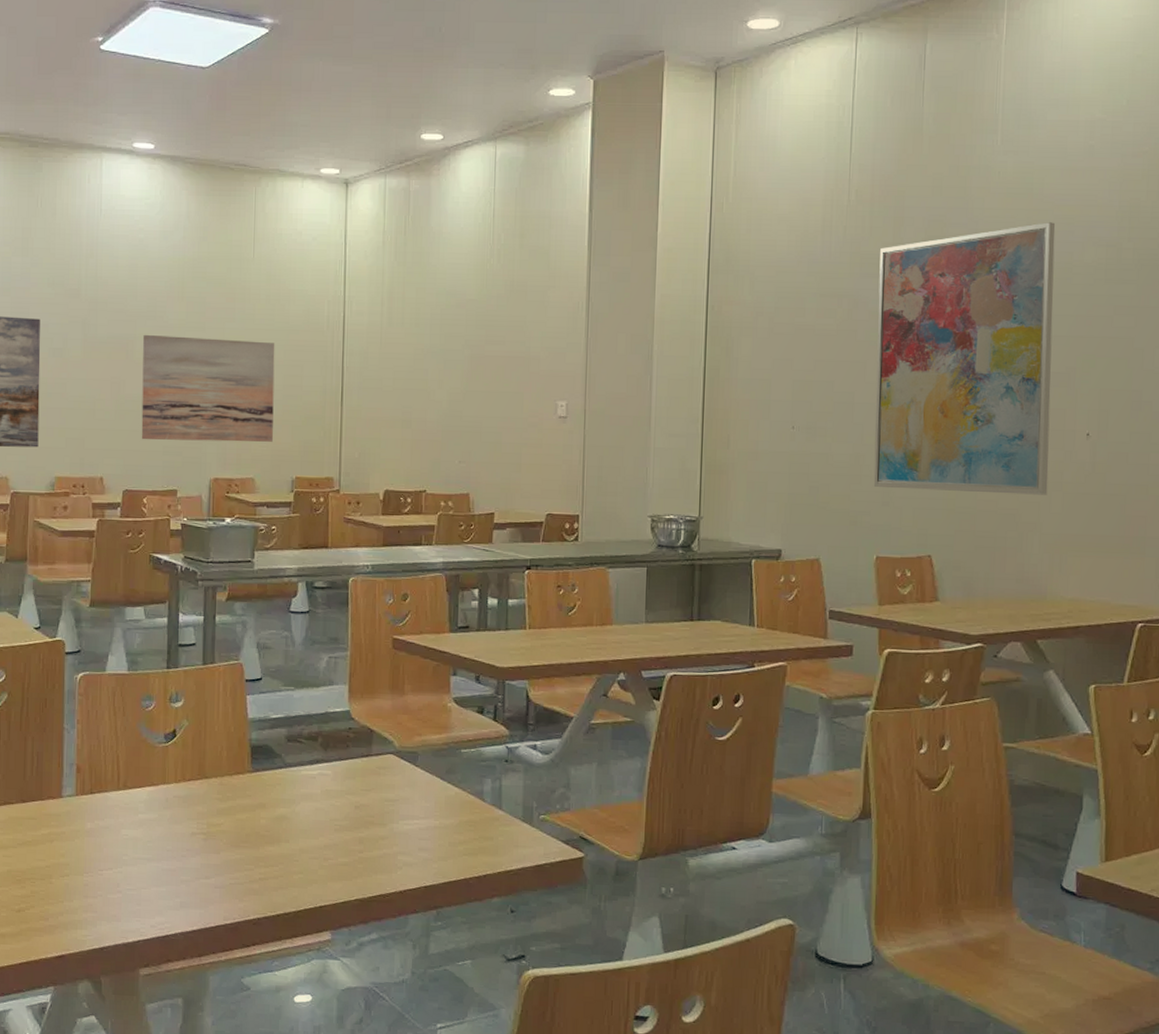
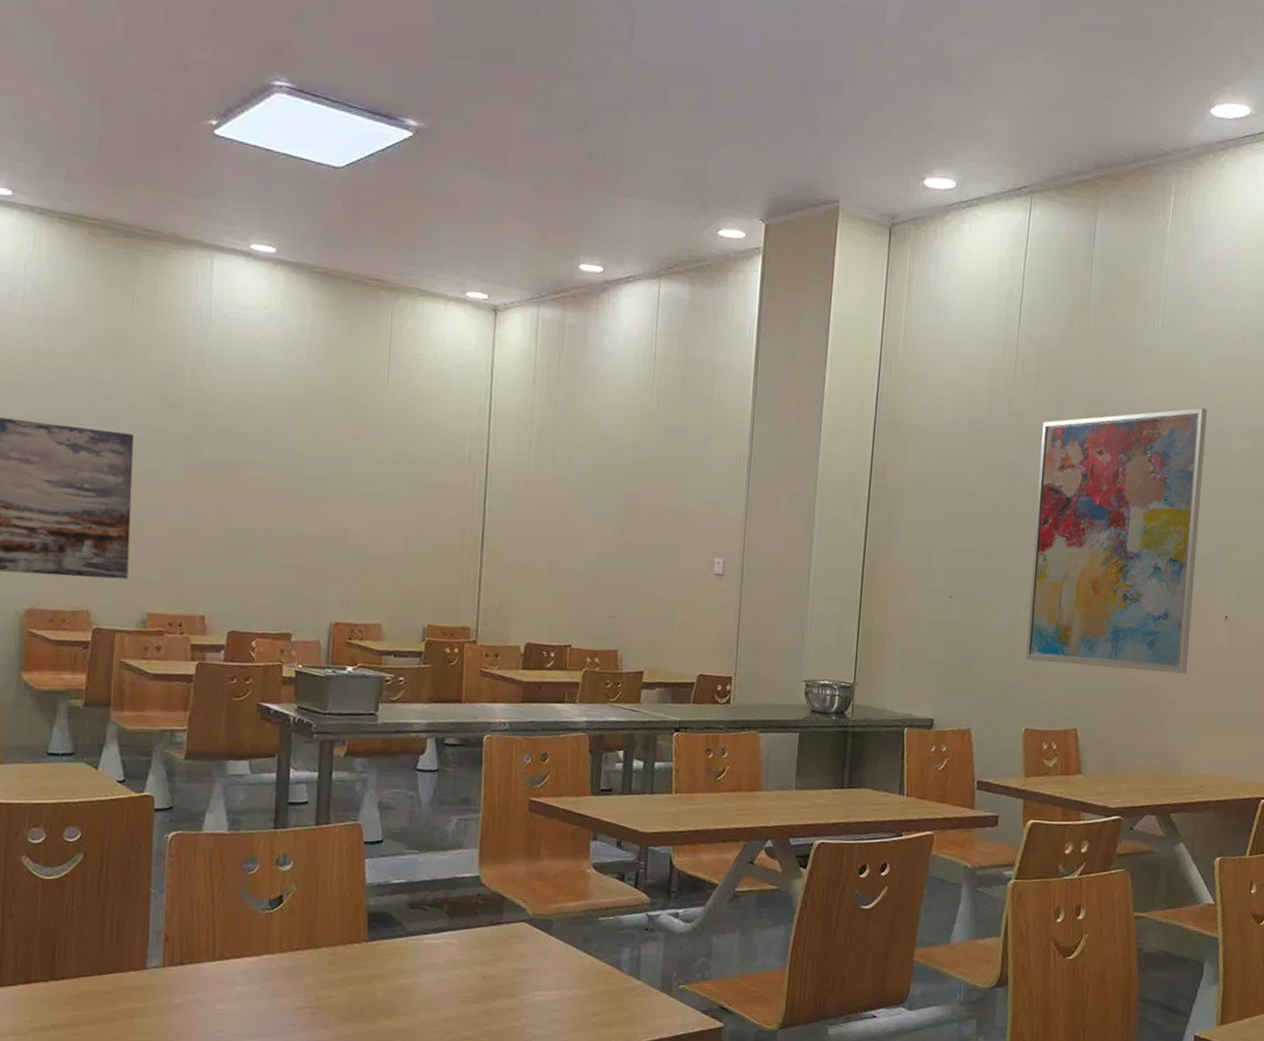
wall art: present [141,334,275,442] -> none [251,459,409,586]

